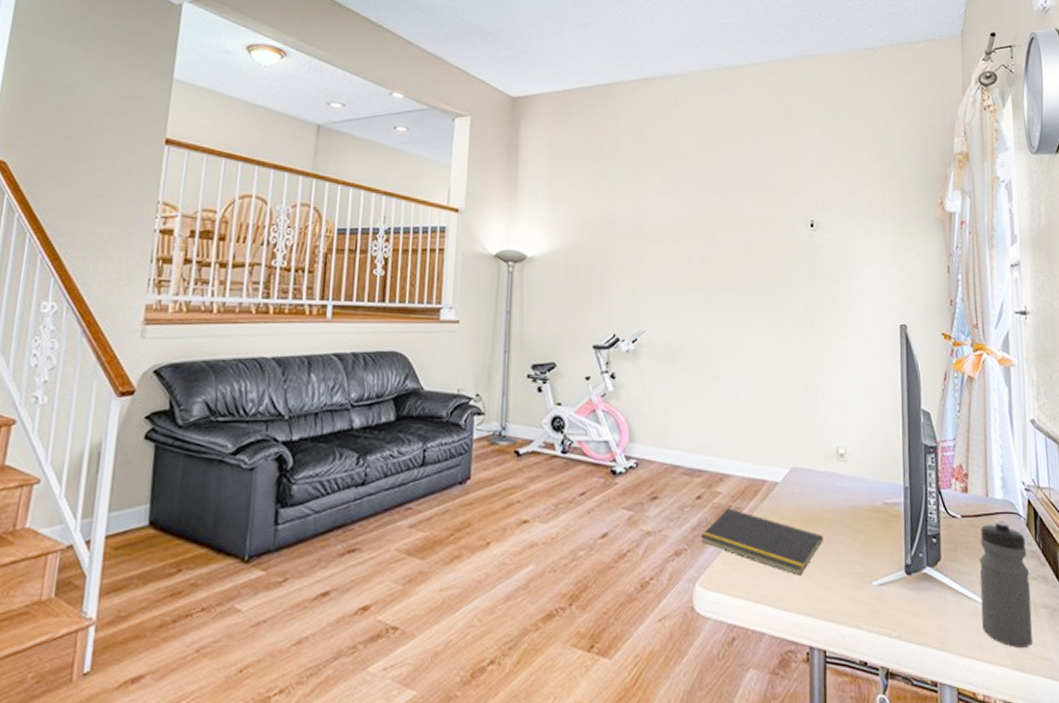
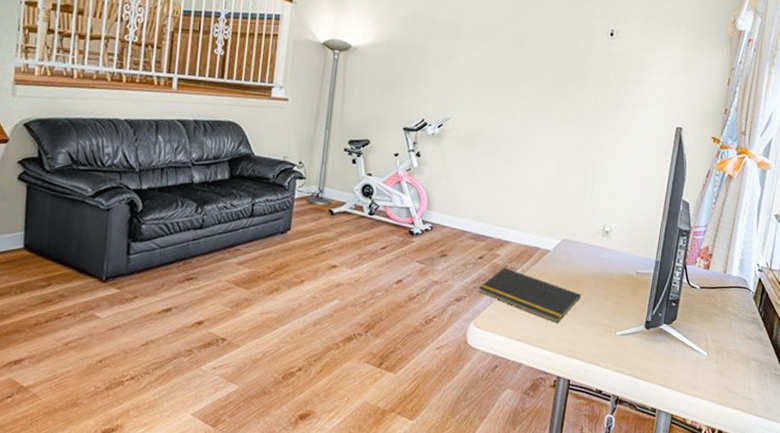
water bottle: present [979,519,1033,647] -> none [701,292,750,389]

